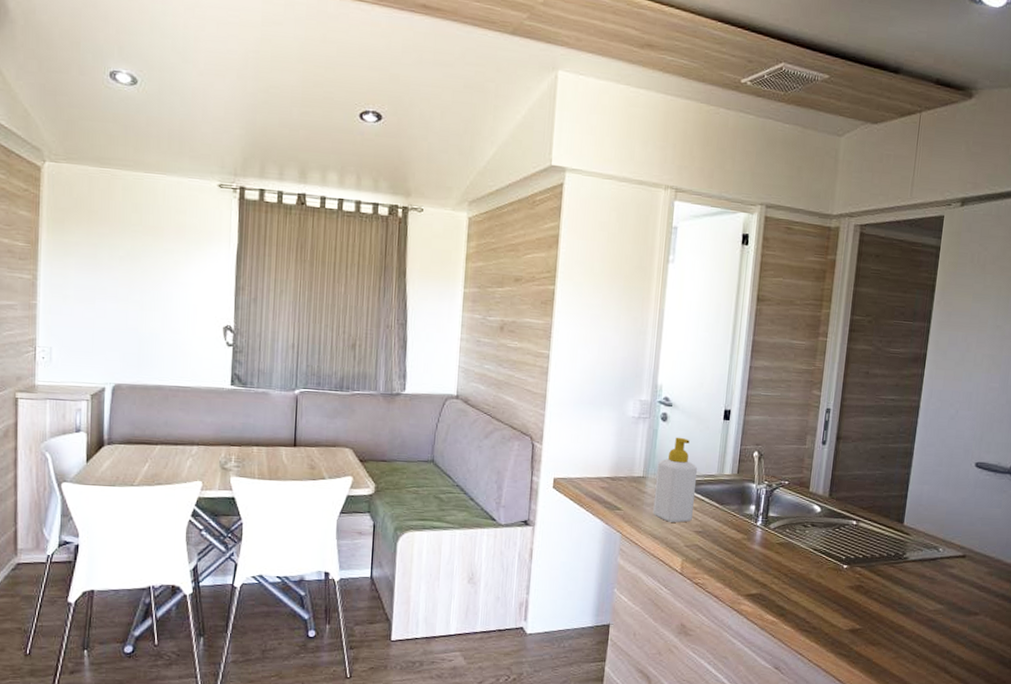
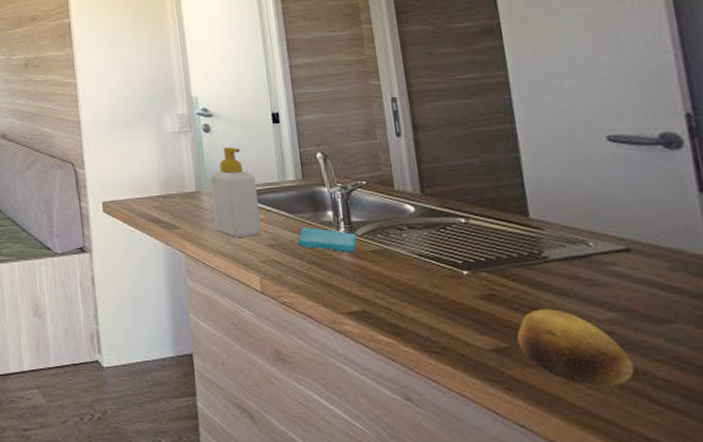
sponge: none [721,518,770,543] -> present [298,227,358,252]
fruit: none [868,599,943,661] -> present [517,309,635,386]

